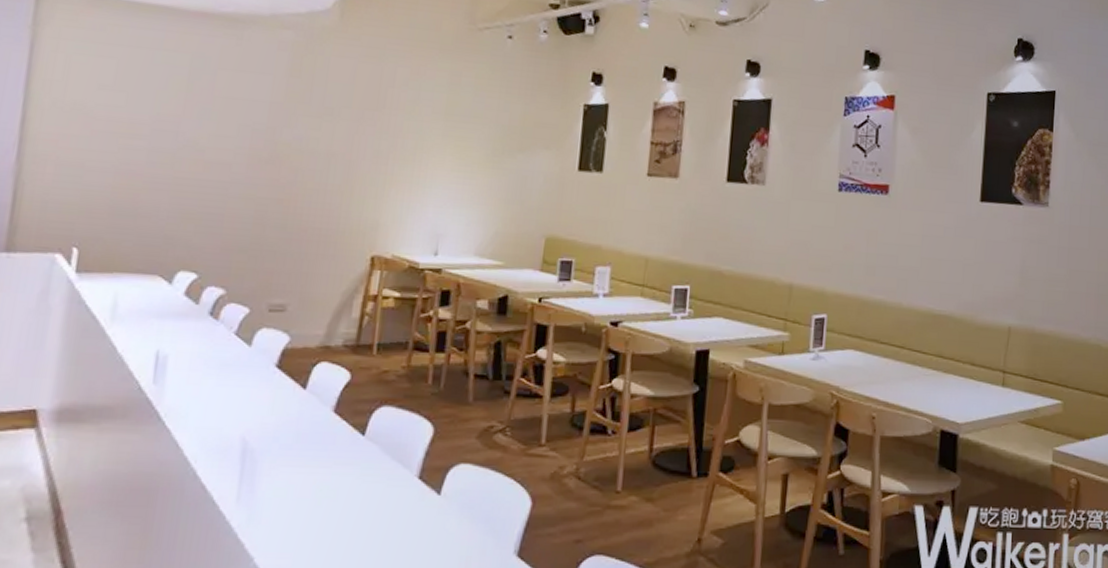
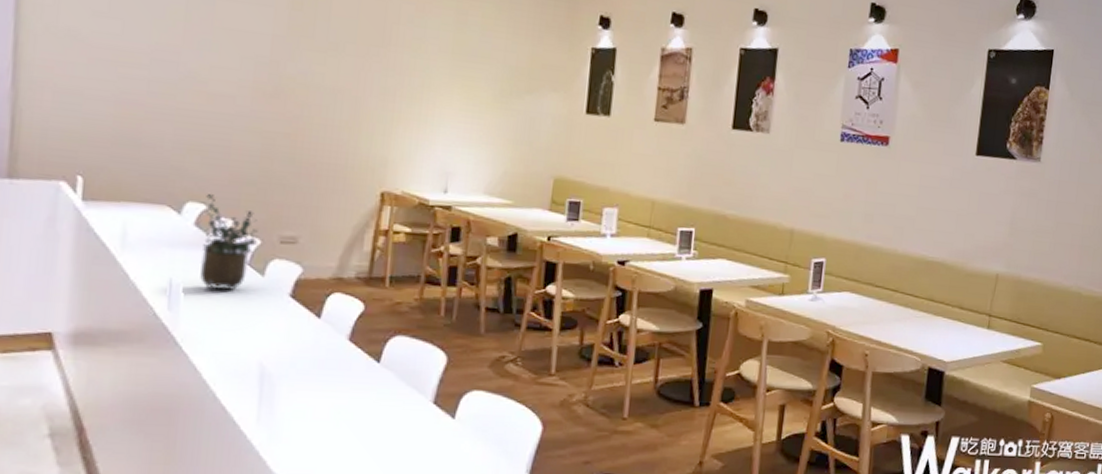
potted plant: none [187,263,247,362] -> present [200,194,258,291]

